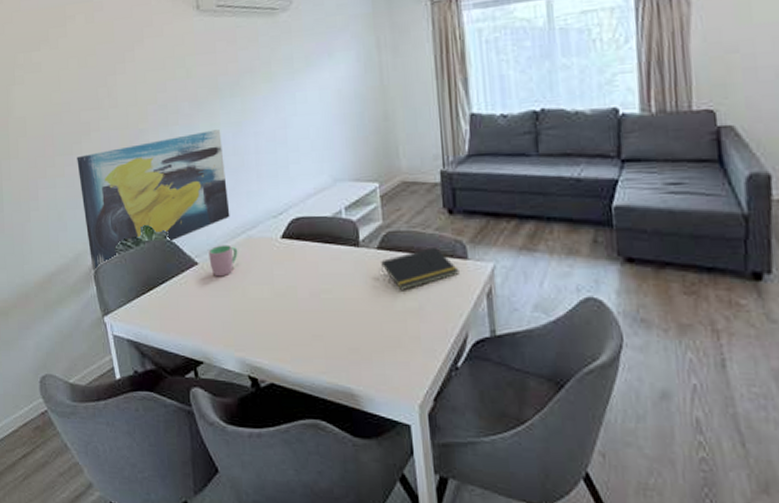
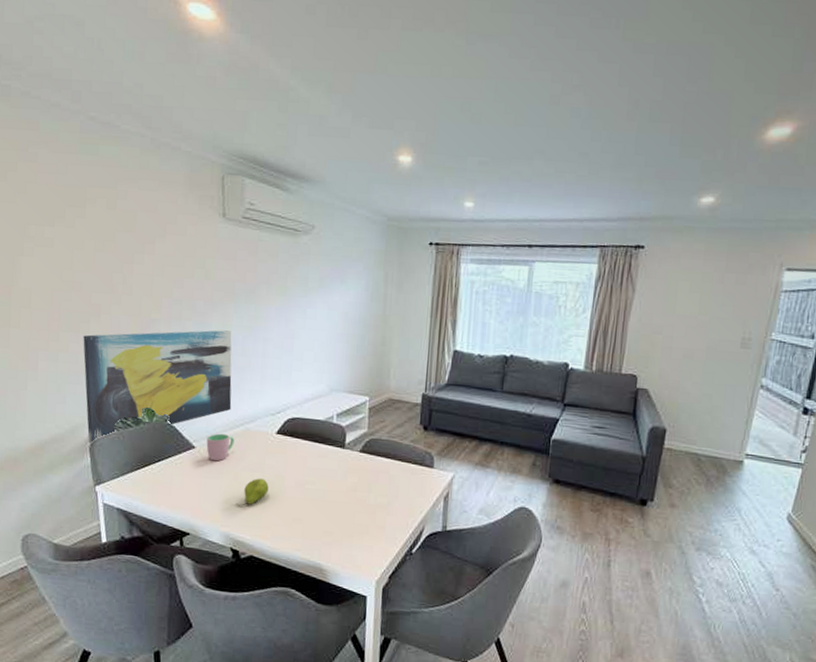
fruit: none [248,292,281,326] -> present [236,478,269,506]
notepad: present [380,246,459,290] -> none [360,455,425,488]

